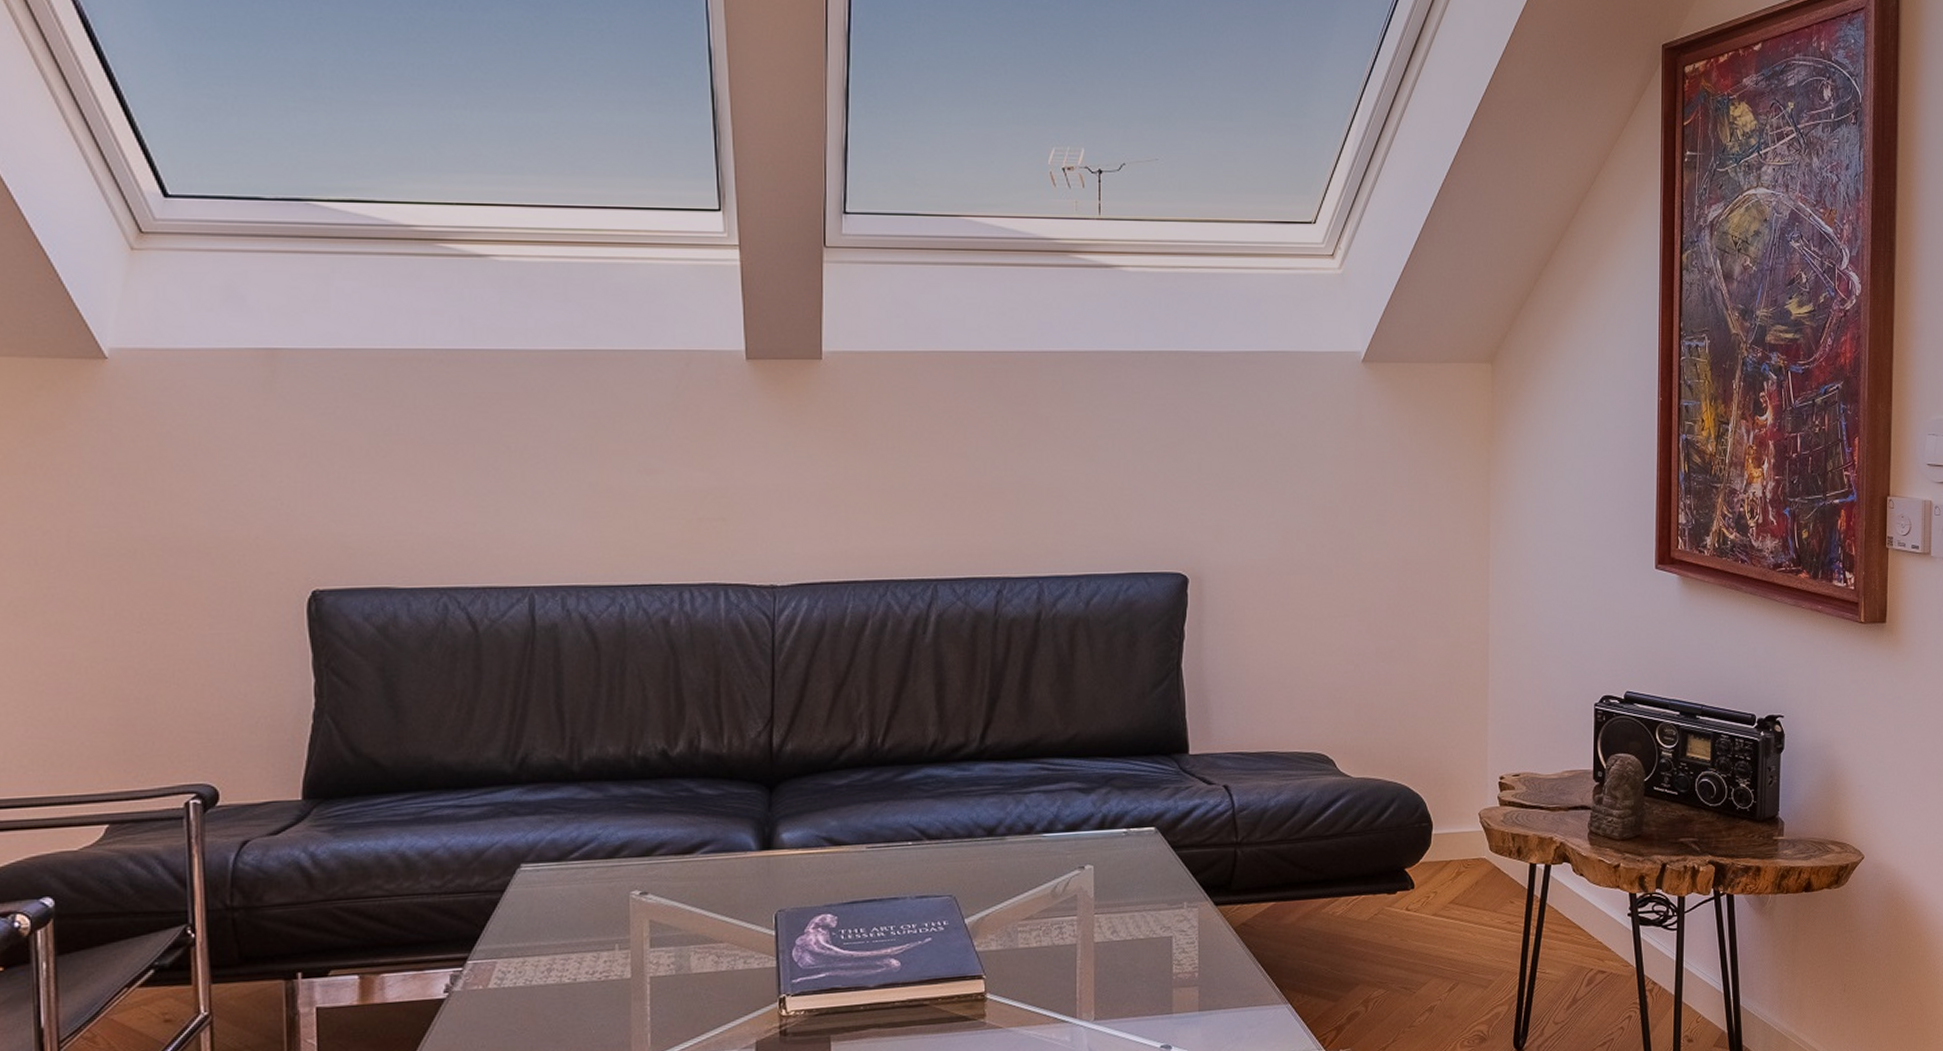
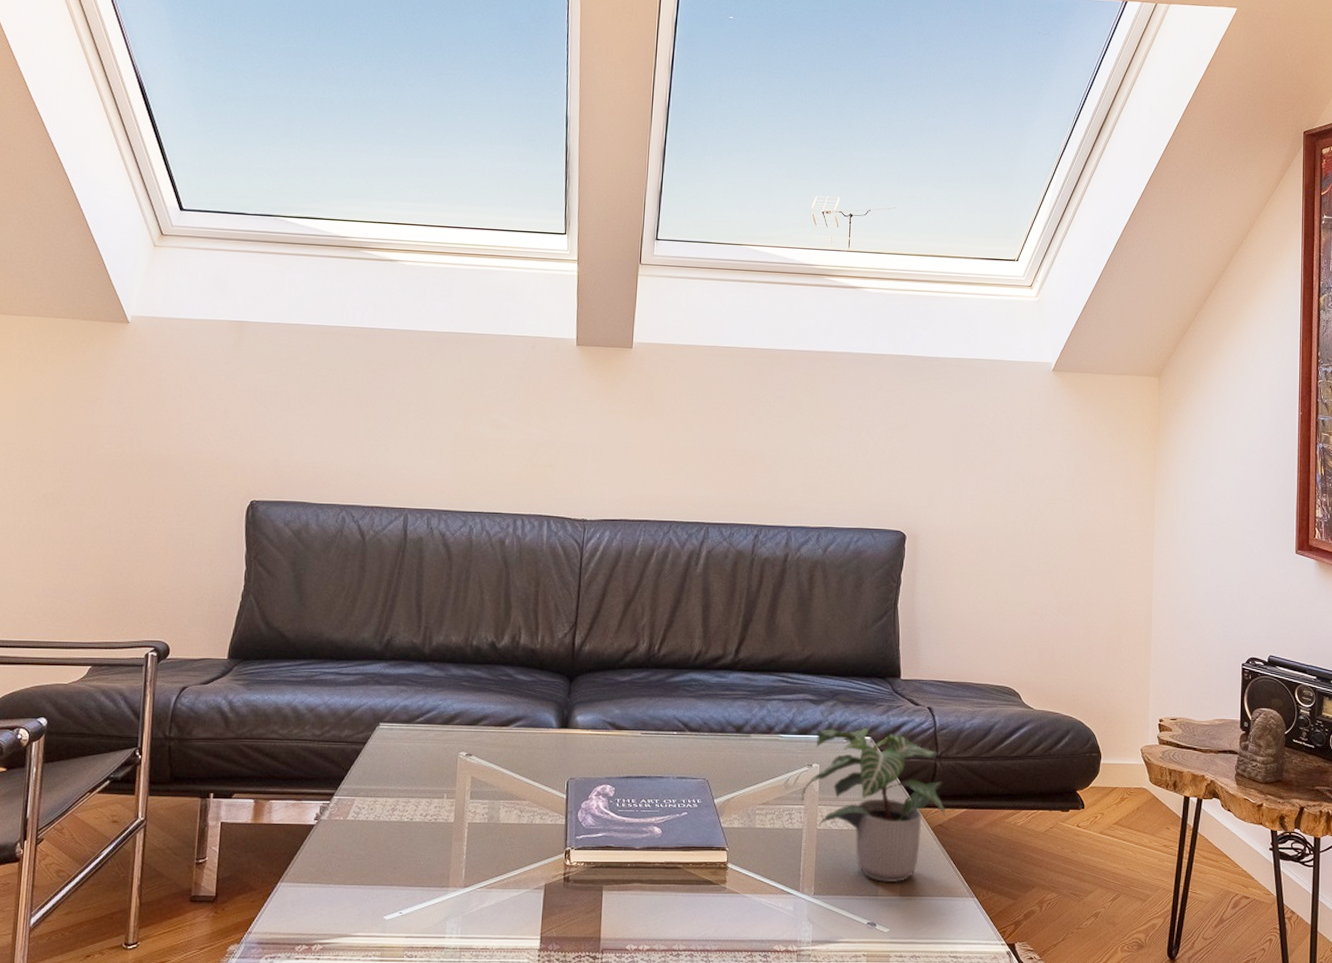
potted plant: none [1073,816,1249,997] -> present [801,727,945,883]

